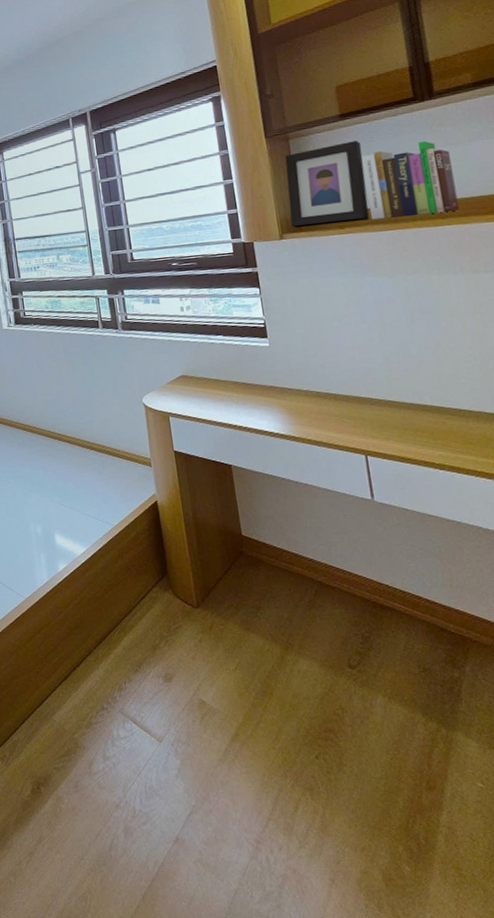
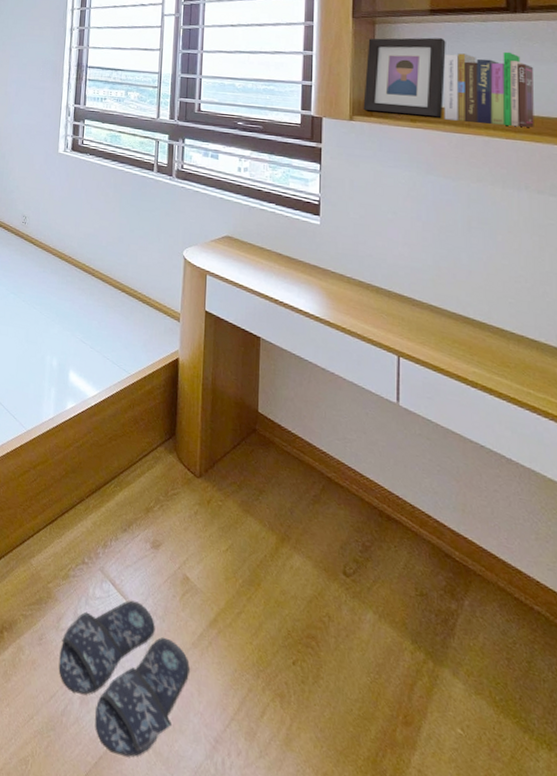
slippers: none [96,733,222,874] -> present [58,600,190,758]

